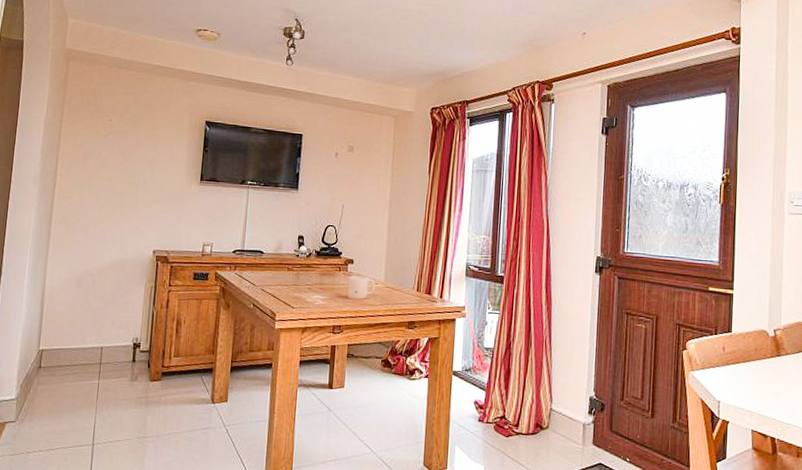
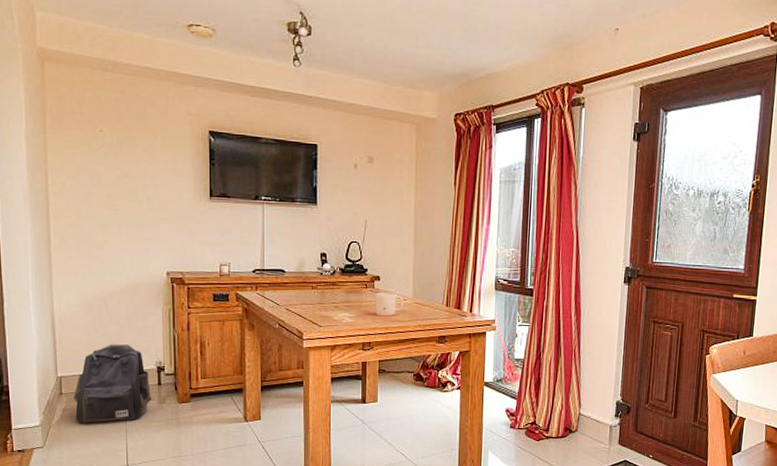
backpack: none [50,319,125,399] -> present [73,344,152,424]

